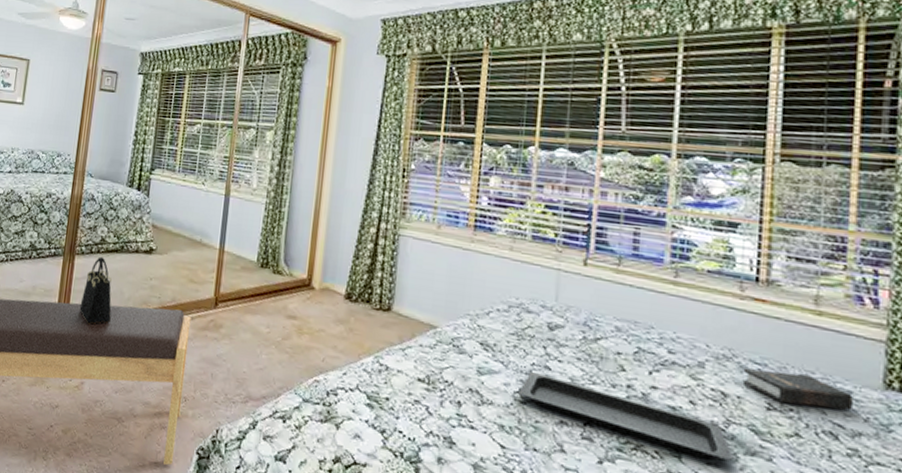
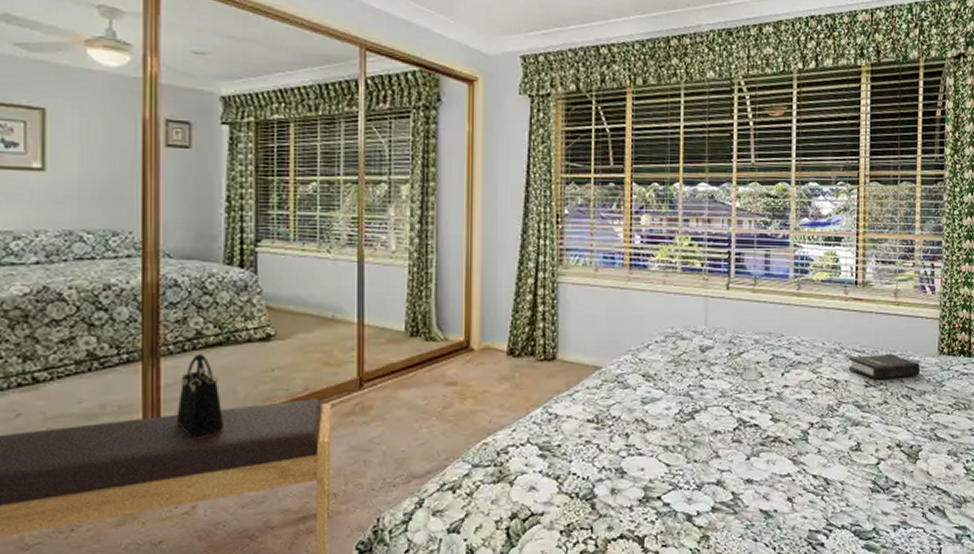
serving tray: present [518,372,734,461] -> none [679,393,844,437]

